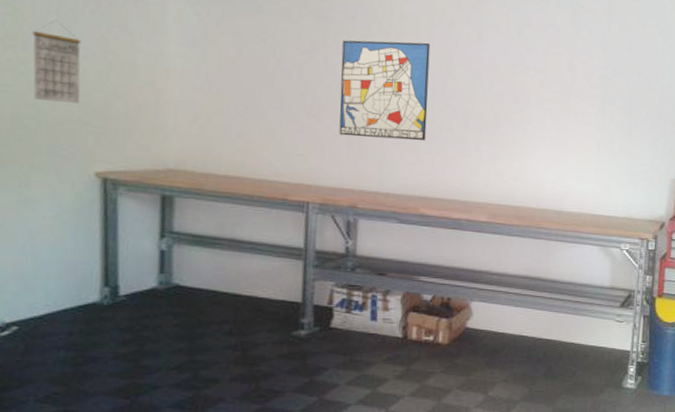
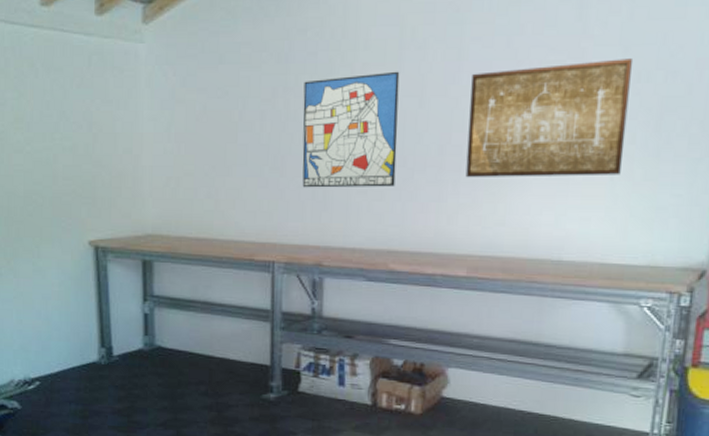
calendar: present [32,20,82,103] -> none [33,99,73,177]
wall art: none [486,53,611,146] -> present [465,59,634,178]

